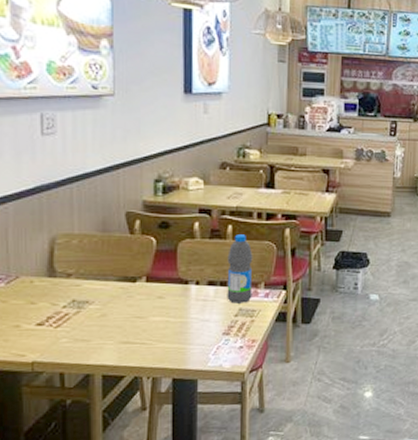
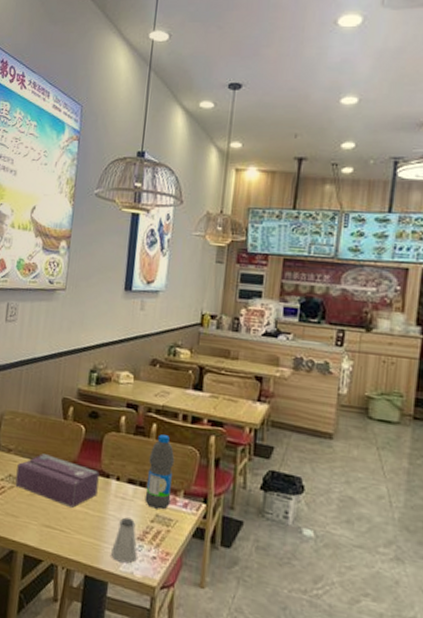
tissue box: none [81,272,177,319] -> present [15,453,100,508]
saltshaker: none [198,317,224,359] -> present [111,517,138,564]

